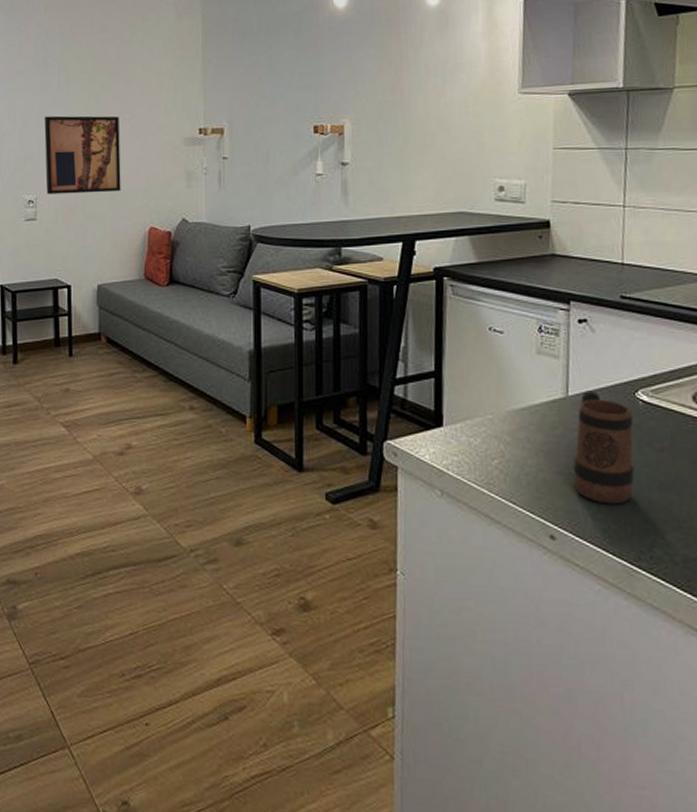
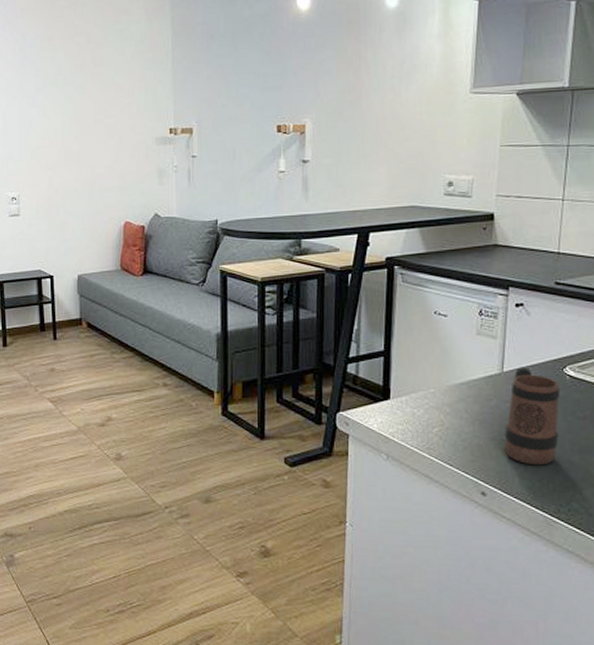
wall art: present [44,115,121,195] -> none [24,117,97,192]

